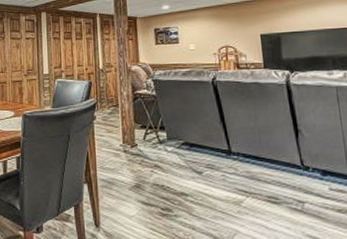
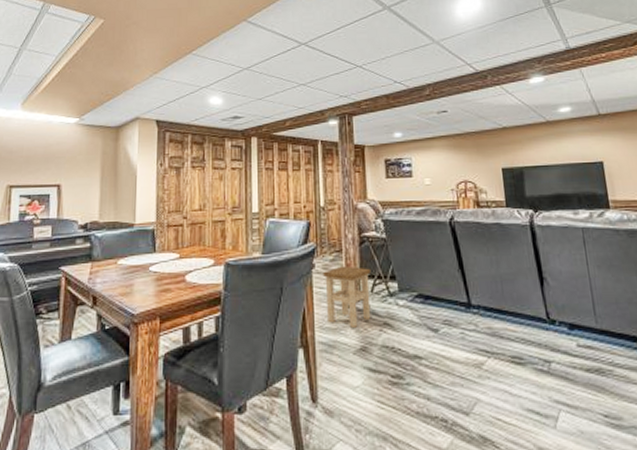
stool: none [103,118,144,168] -> present [323,265,372,328]

